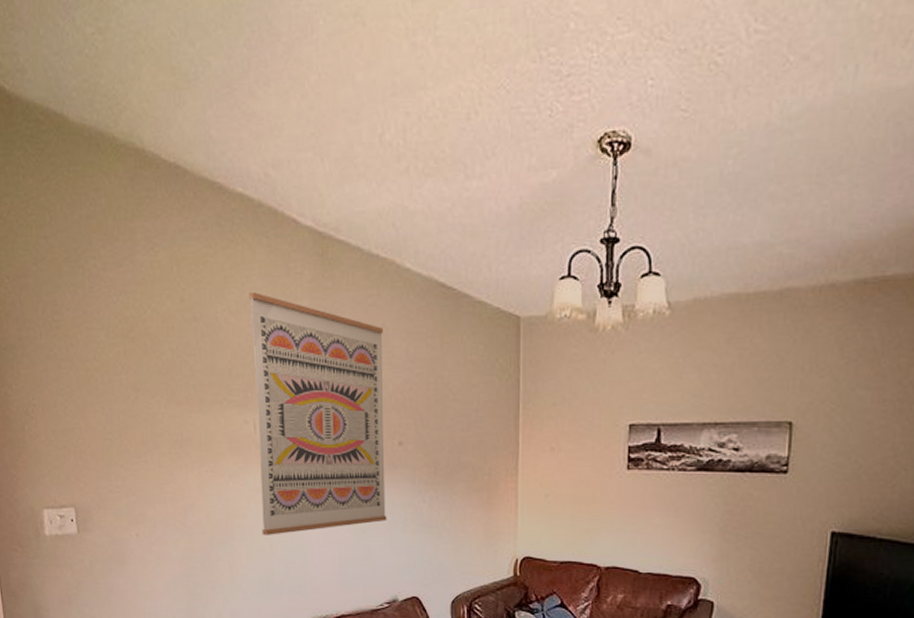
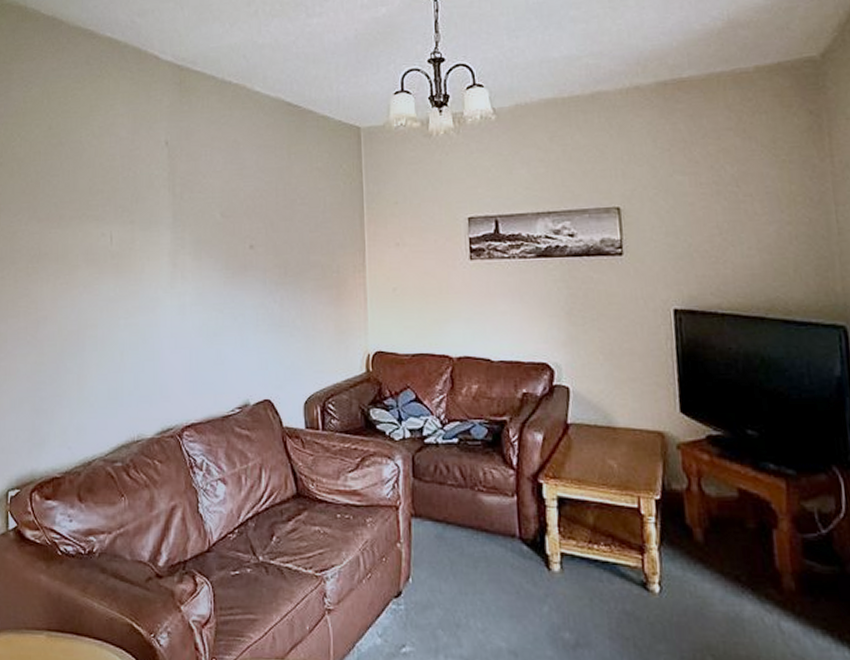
wall art: present [249,292,387,535] -> none [112,118,239,344]

